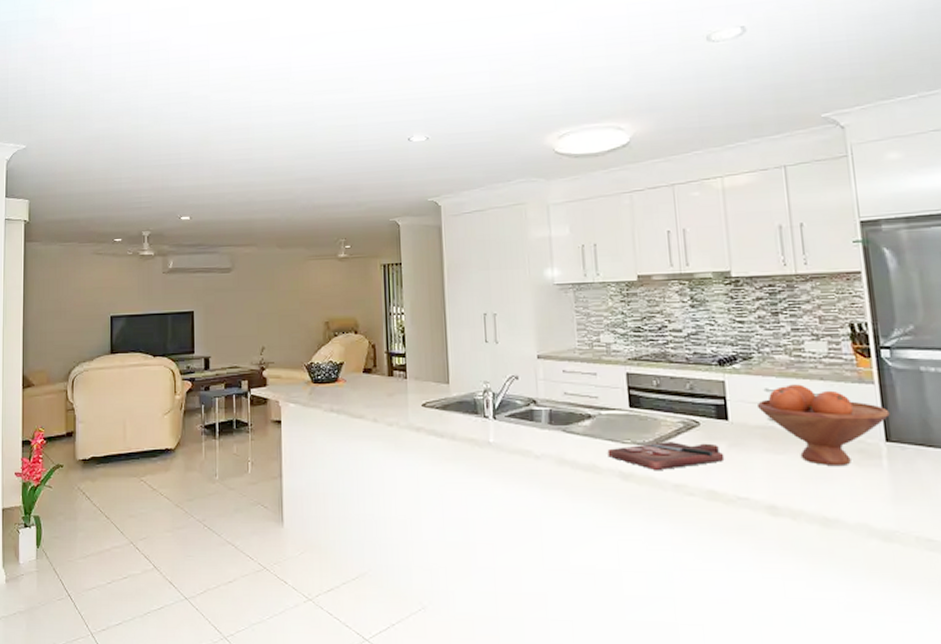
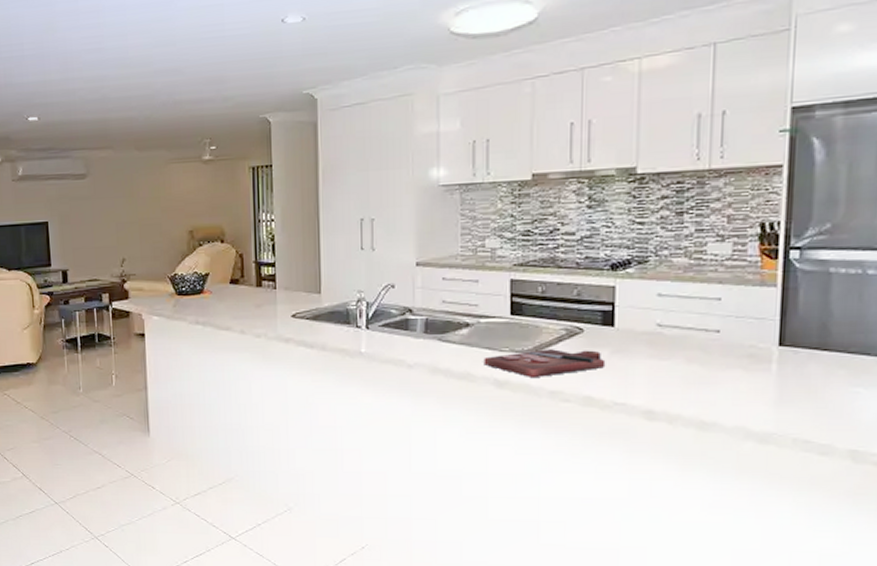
fruit bowl: present [756,384,890,465] -> none [646,288,788,370]

